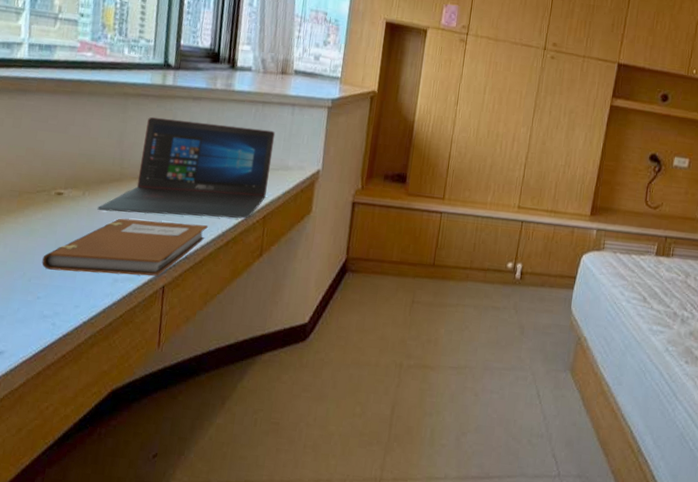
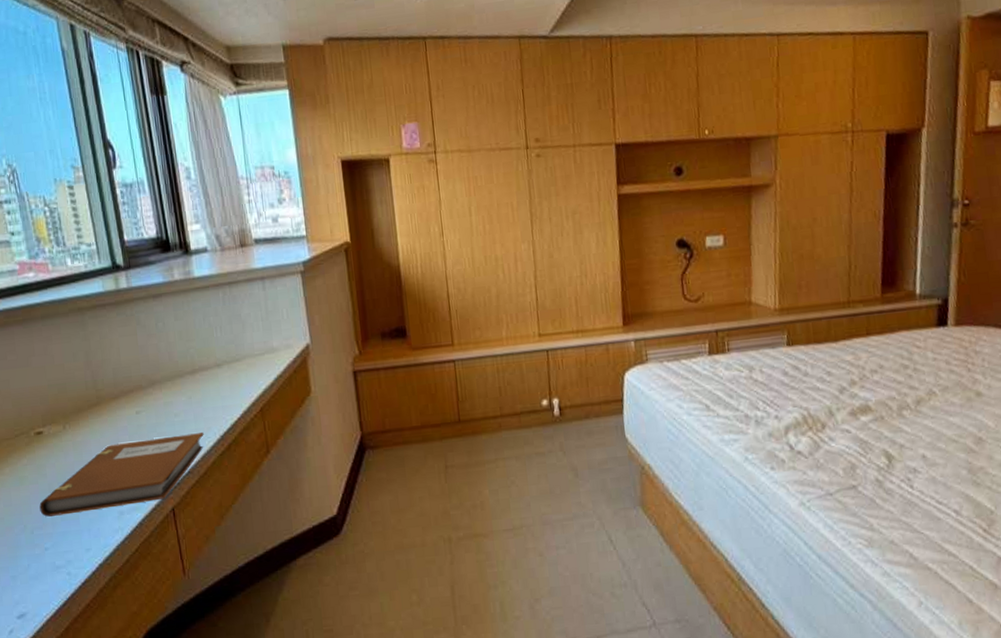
laptop: present [97,116,276,219] -> none [82,312,257,441]

